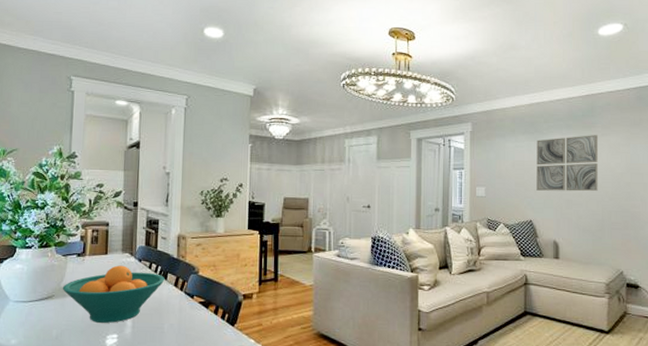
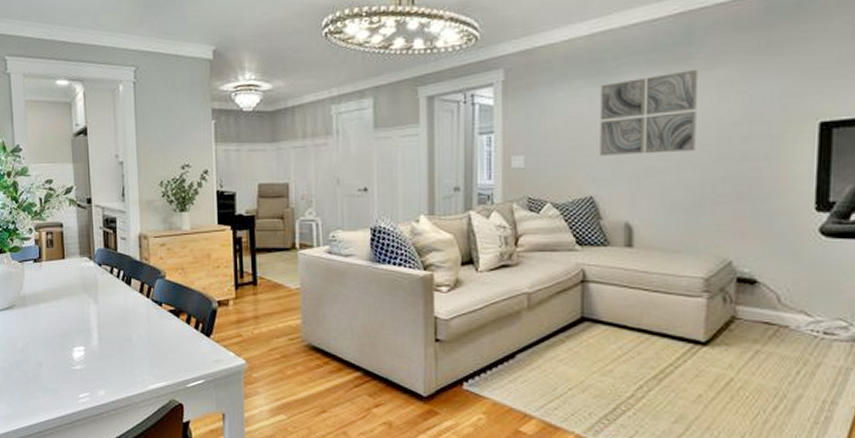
fruit bowl: present [62,265,165,323] -> none [22,271,129,334]

